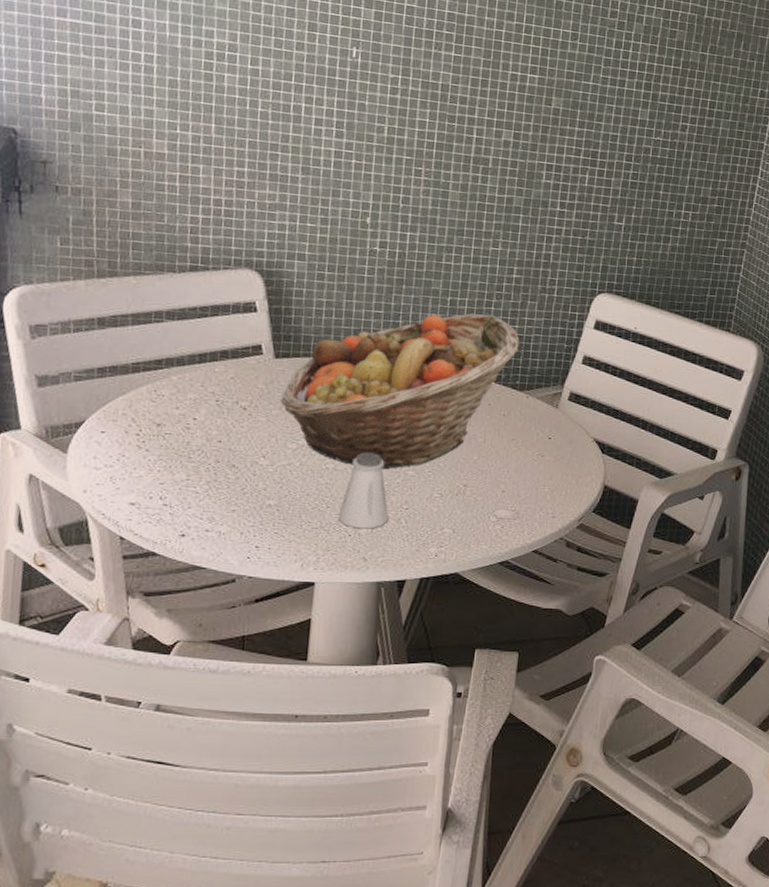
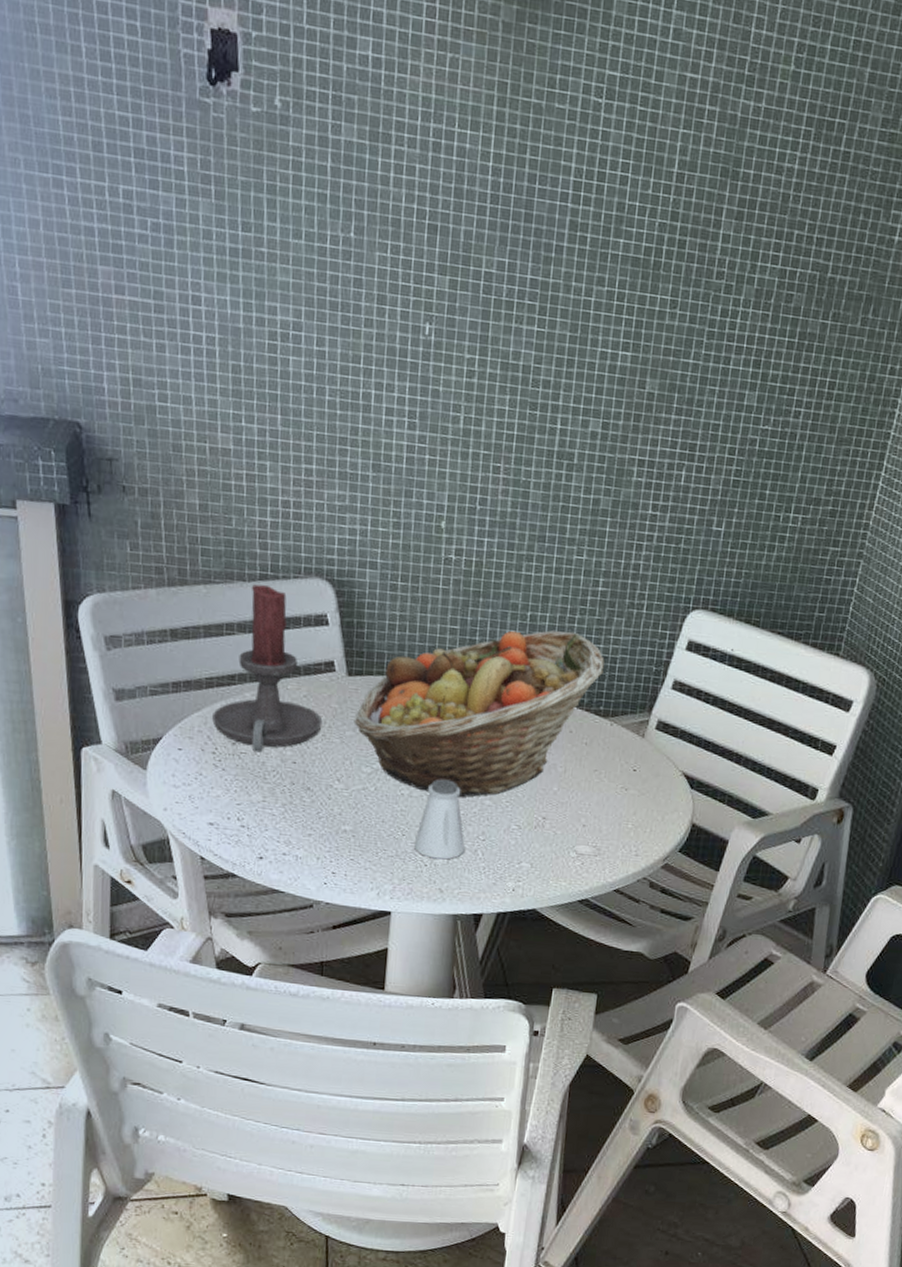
candle holder: none [137,275,249,433] -> present [212,584,323,753]

